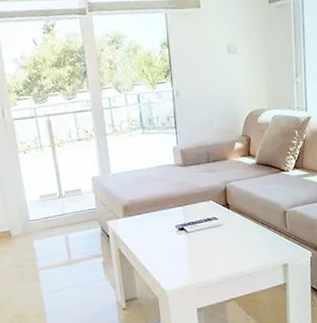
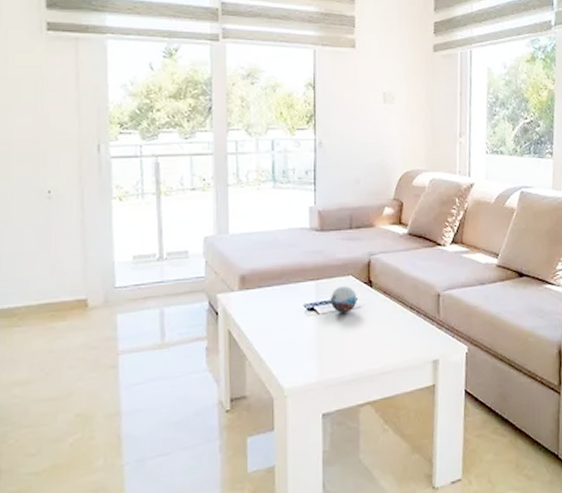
decorative orb: none [195,208,218,231] -> present [330,285,358,313]

